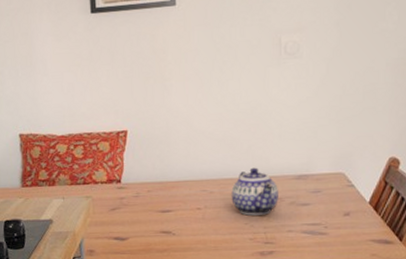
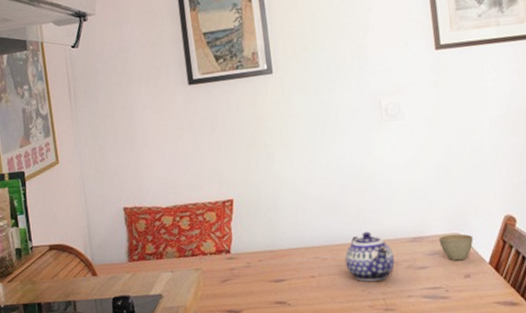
cup: none [323,173,357,199] -> present [438,233,474,261]

